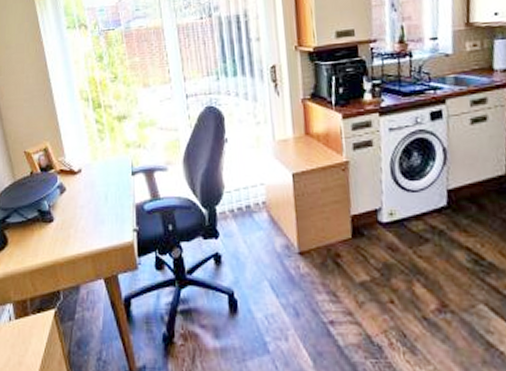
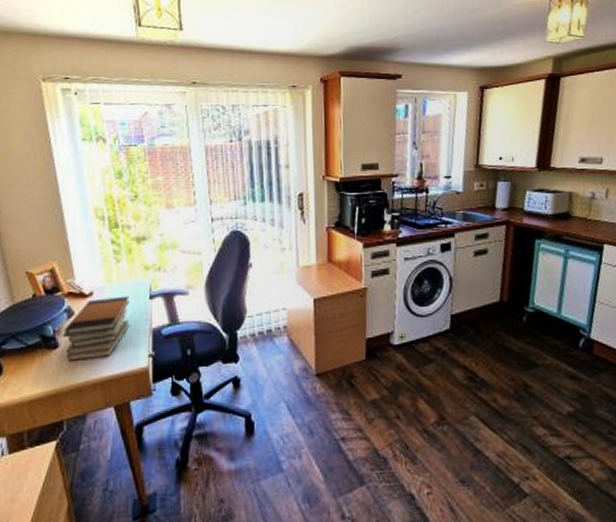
book stack: none [56,172,114,234] -> present [62,296,130,361]

